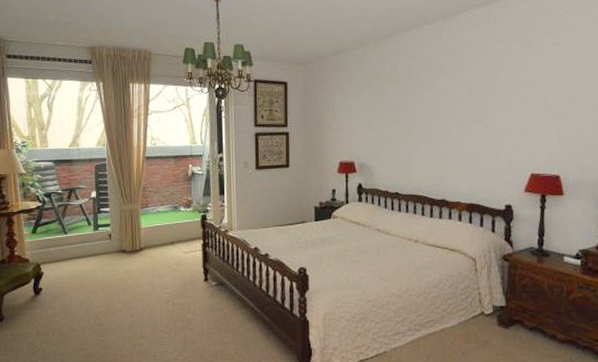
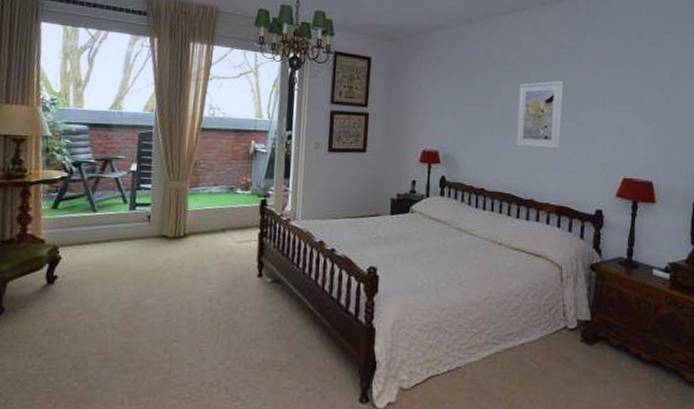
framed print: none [425,87,468,152] -> present [516,80,563,149]

